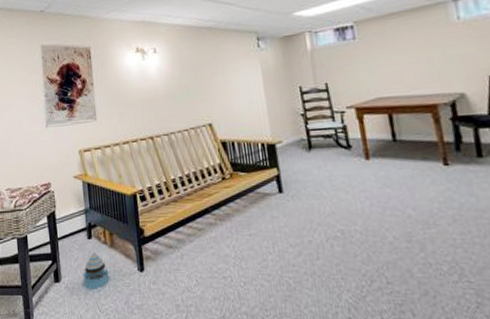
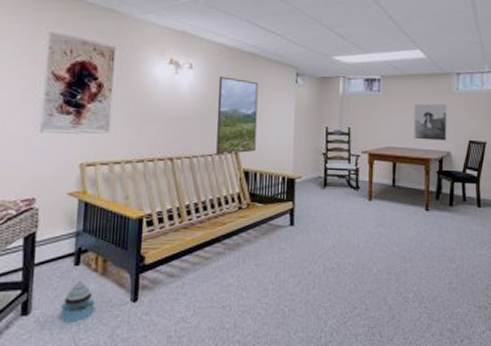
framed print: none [181,54,229,129] -> present [216,76,259,155]
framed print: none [401,37,456,85] -> present [413,103,448,141]

